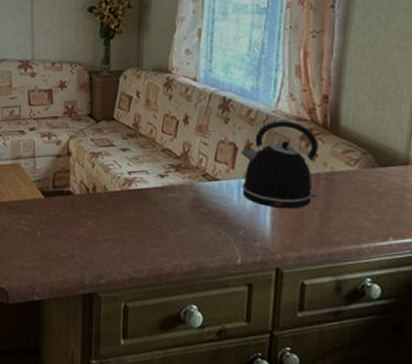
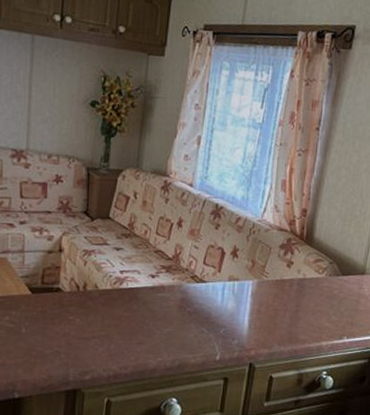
kettle: present [240,121,318,209] -> none [226,230,295,310]

